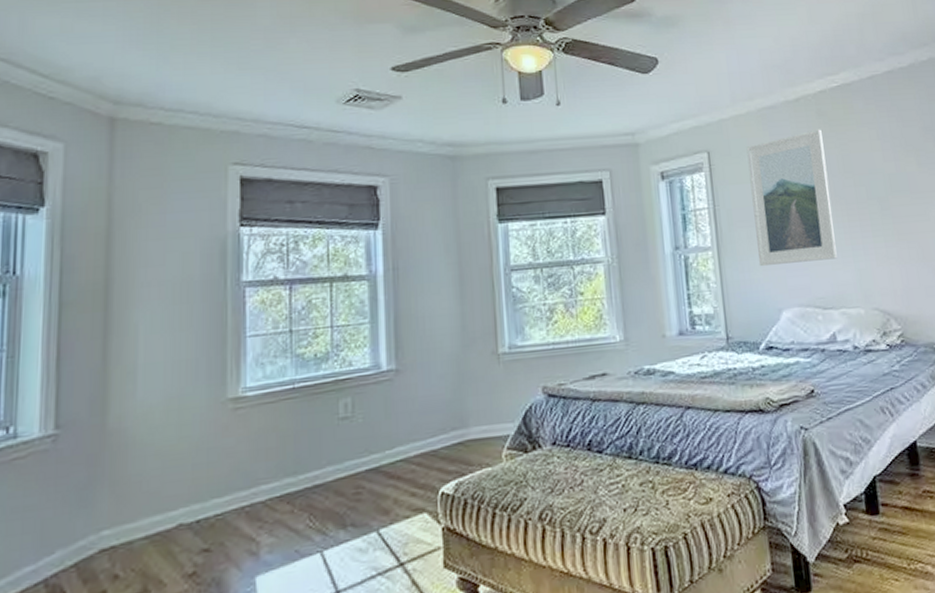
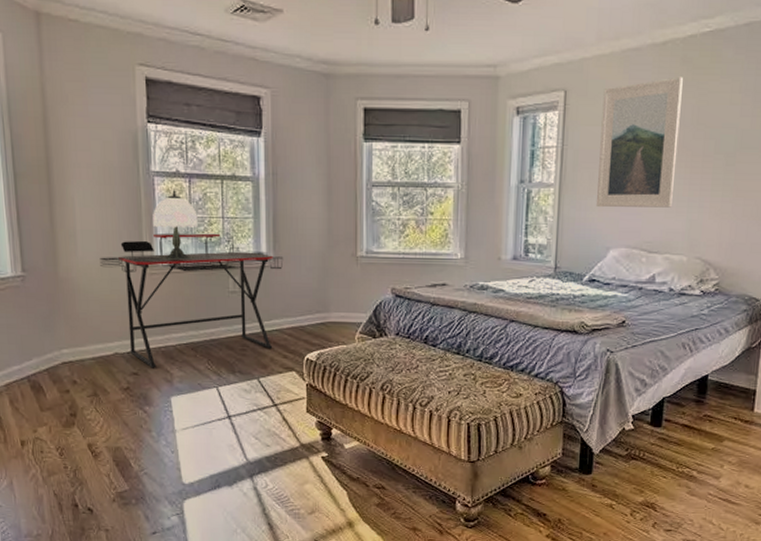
desk: none [166,347,409,539] -> present [100,233,284,368]
table lamp: none [214,300,304,392] -> present [134,190,202,260]

